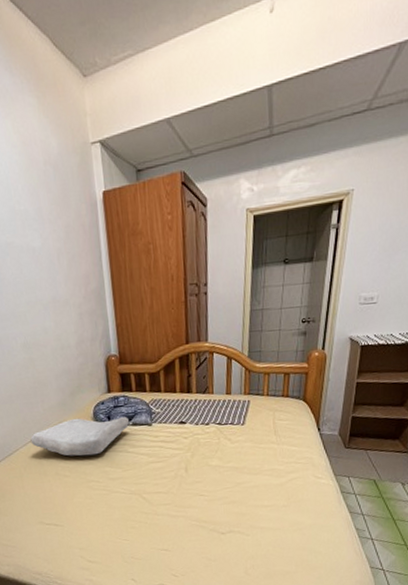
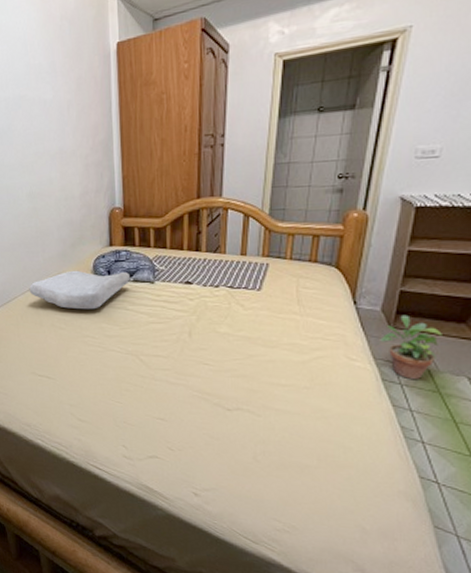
potted plant: none [339,436,383,490] -> present [380,314,442,380]

